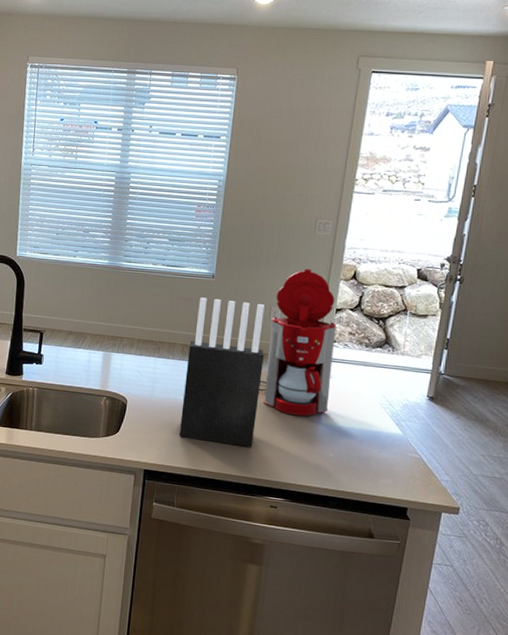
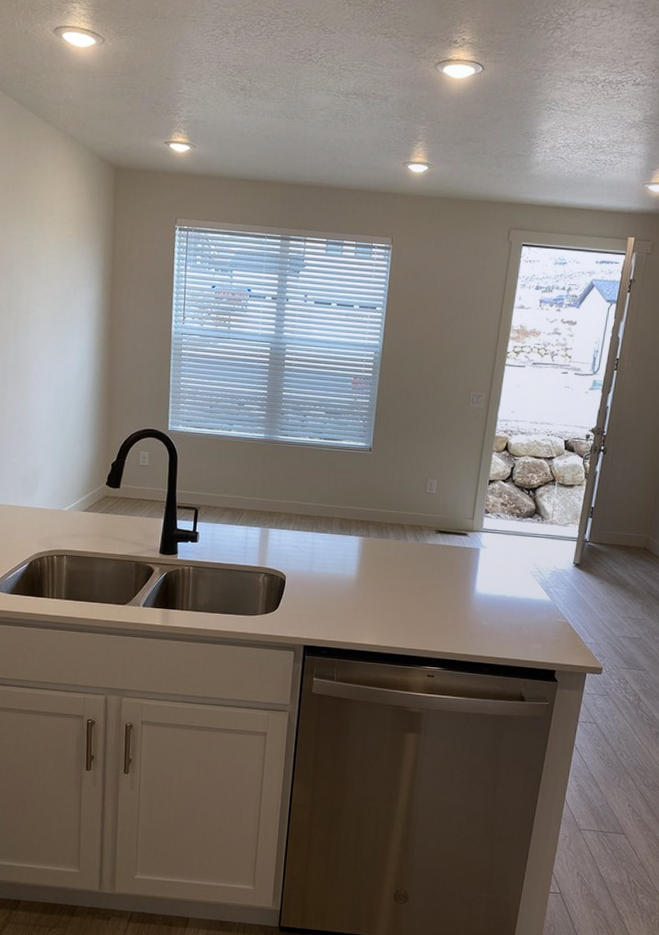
knife block: present [179,297,265,447] -> none [338,470,421,619]
coffee maker: present [258,268,337,416] -> none [415,441,490,586]

